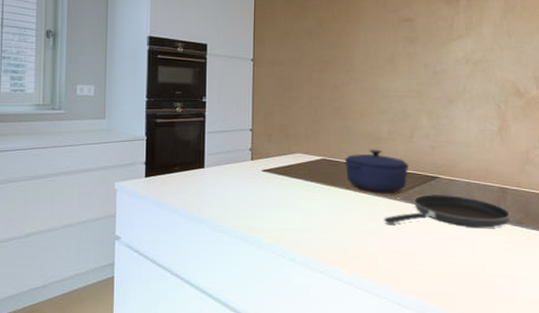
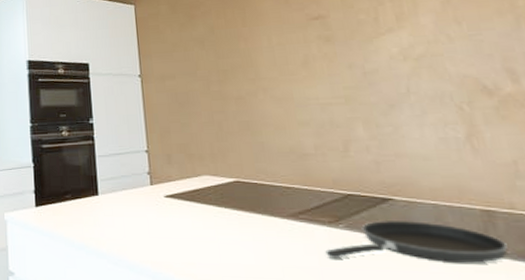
cooking pot: present [344,149,409,193] -> none [263,167,350,220]

